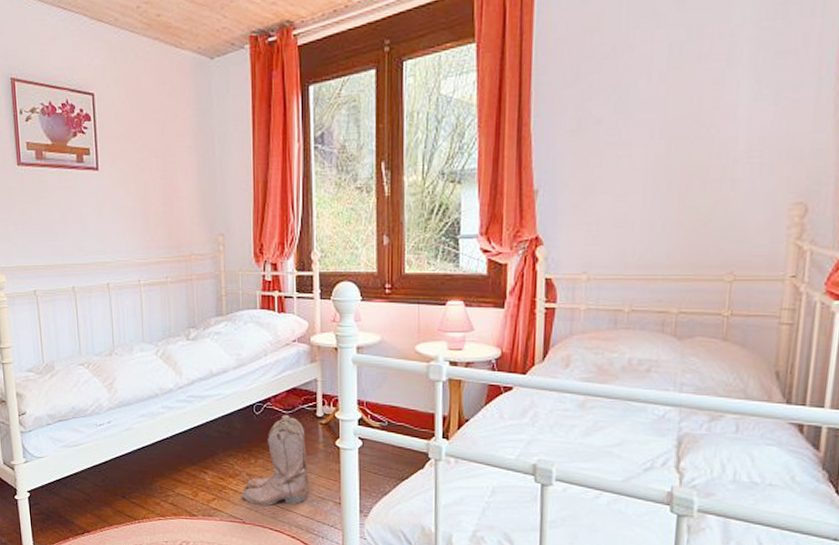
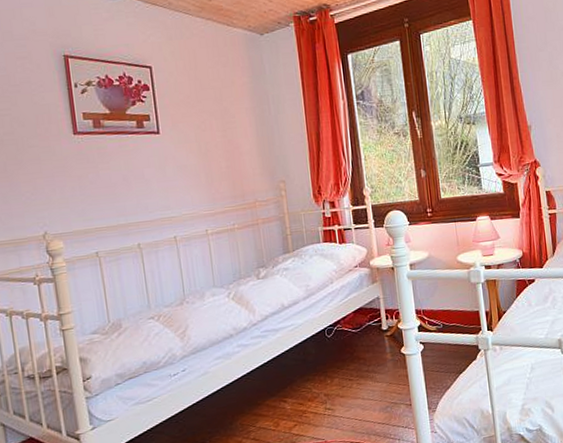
boots: present [242,415,309,506] -> none [322,333,382,422]

